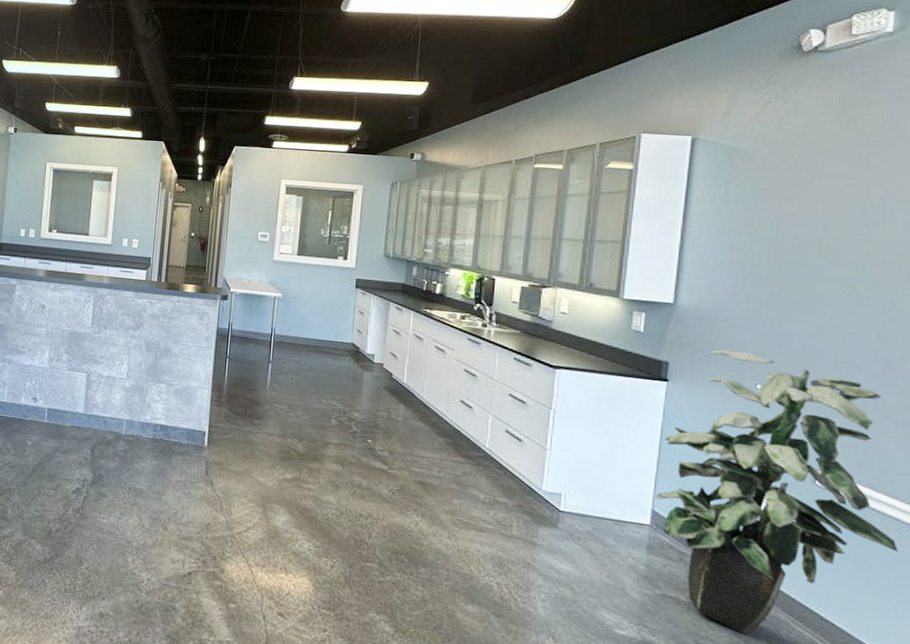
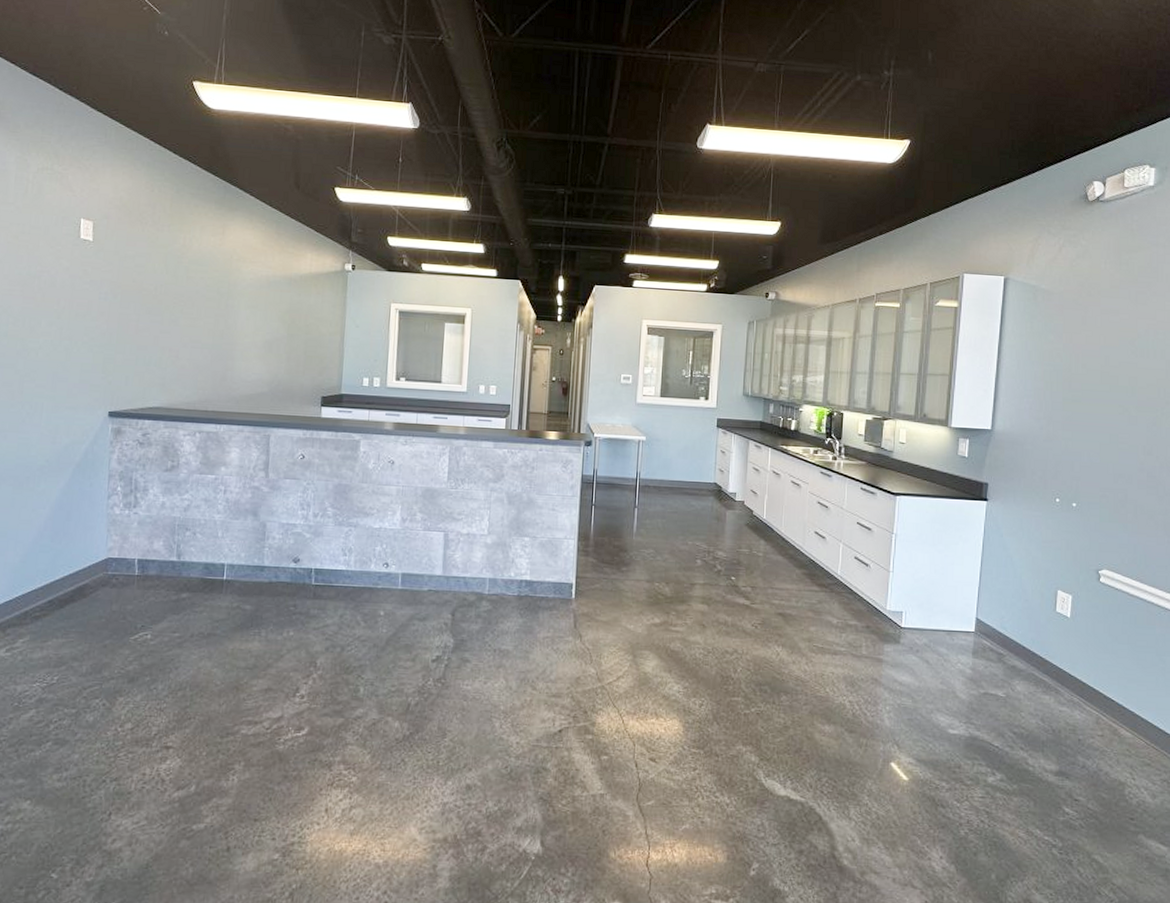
indoor plant: present [656,349,898,636] -> none [979,469,1158,720]

